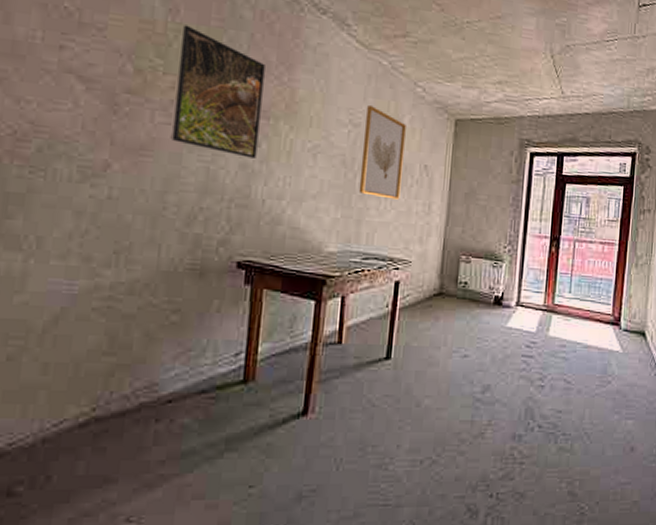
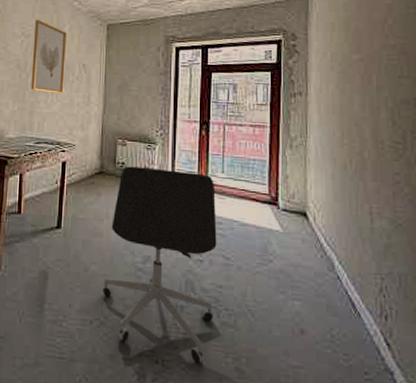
office chair: none [436,286,562,493] -> present [103,166,217,365]

